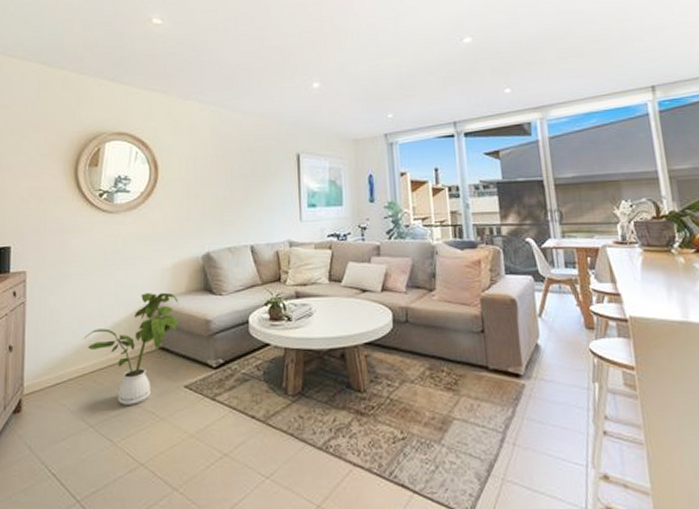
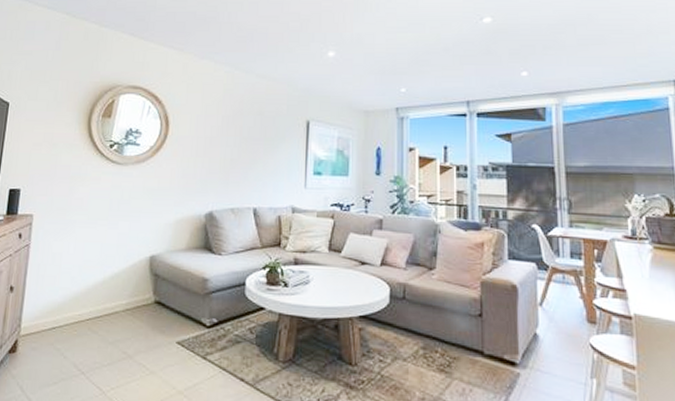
house plant: present [85,292,179,405] -> none [84,246,178,356]

